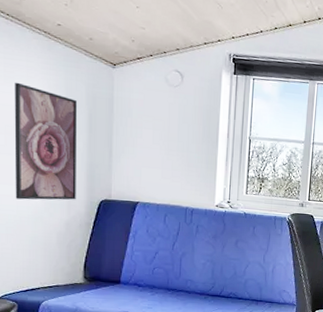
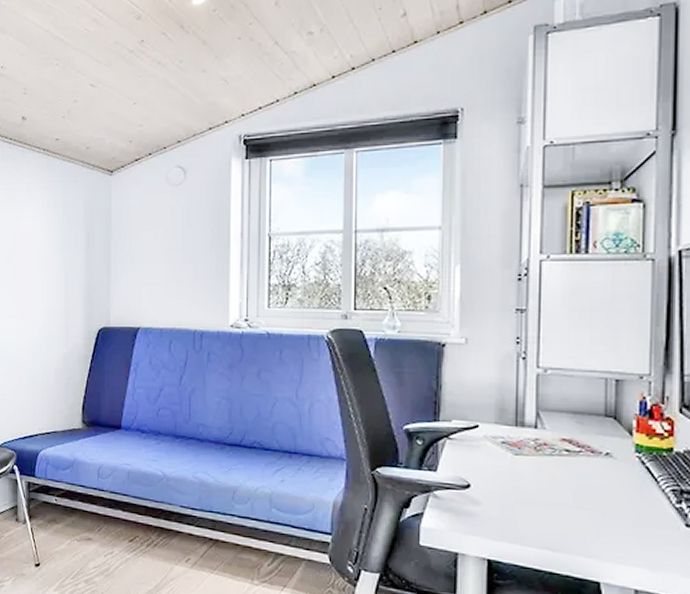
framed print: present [14,82,77,200] -> none [15,206,74,333]

